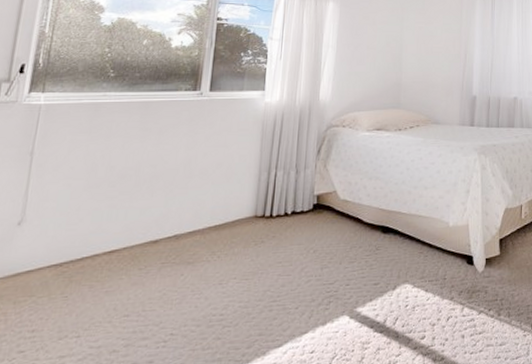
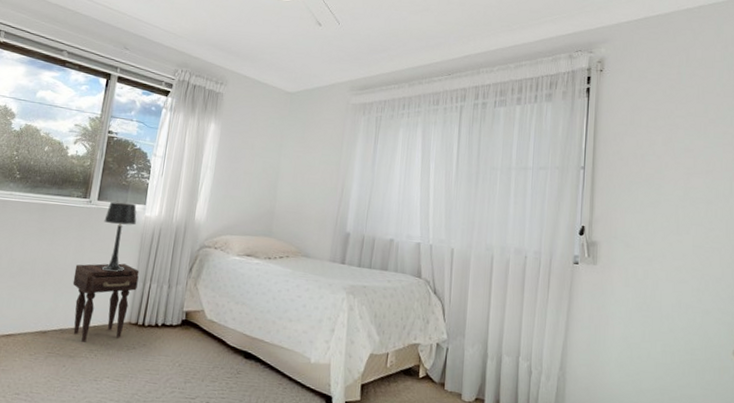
nightstand: none [186,154,263,245] -> present [72,263,140,342]
table lamp: none [218,91,256,166] -> present [101,201,137,272]

